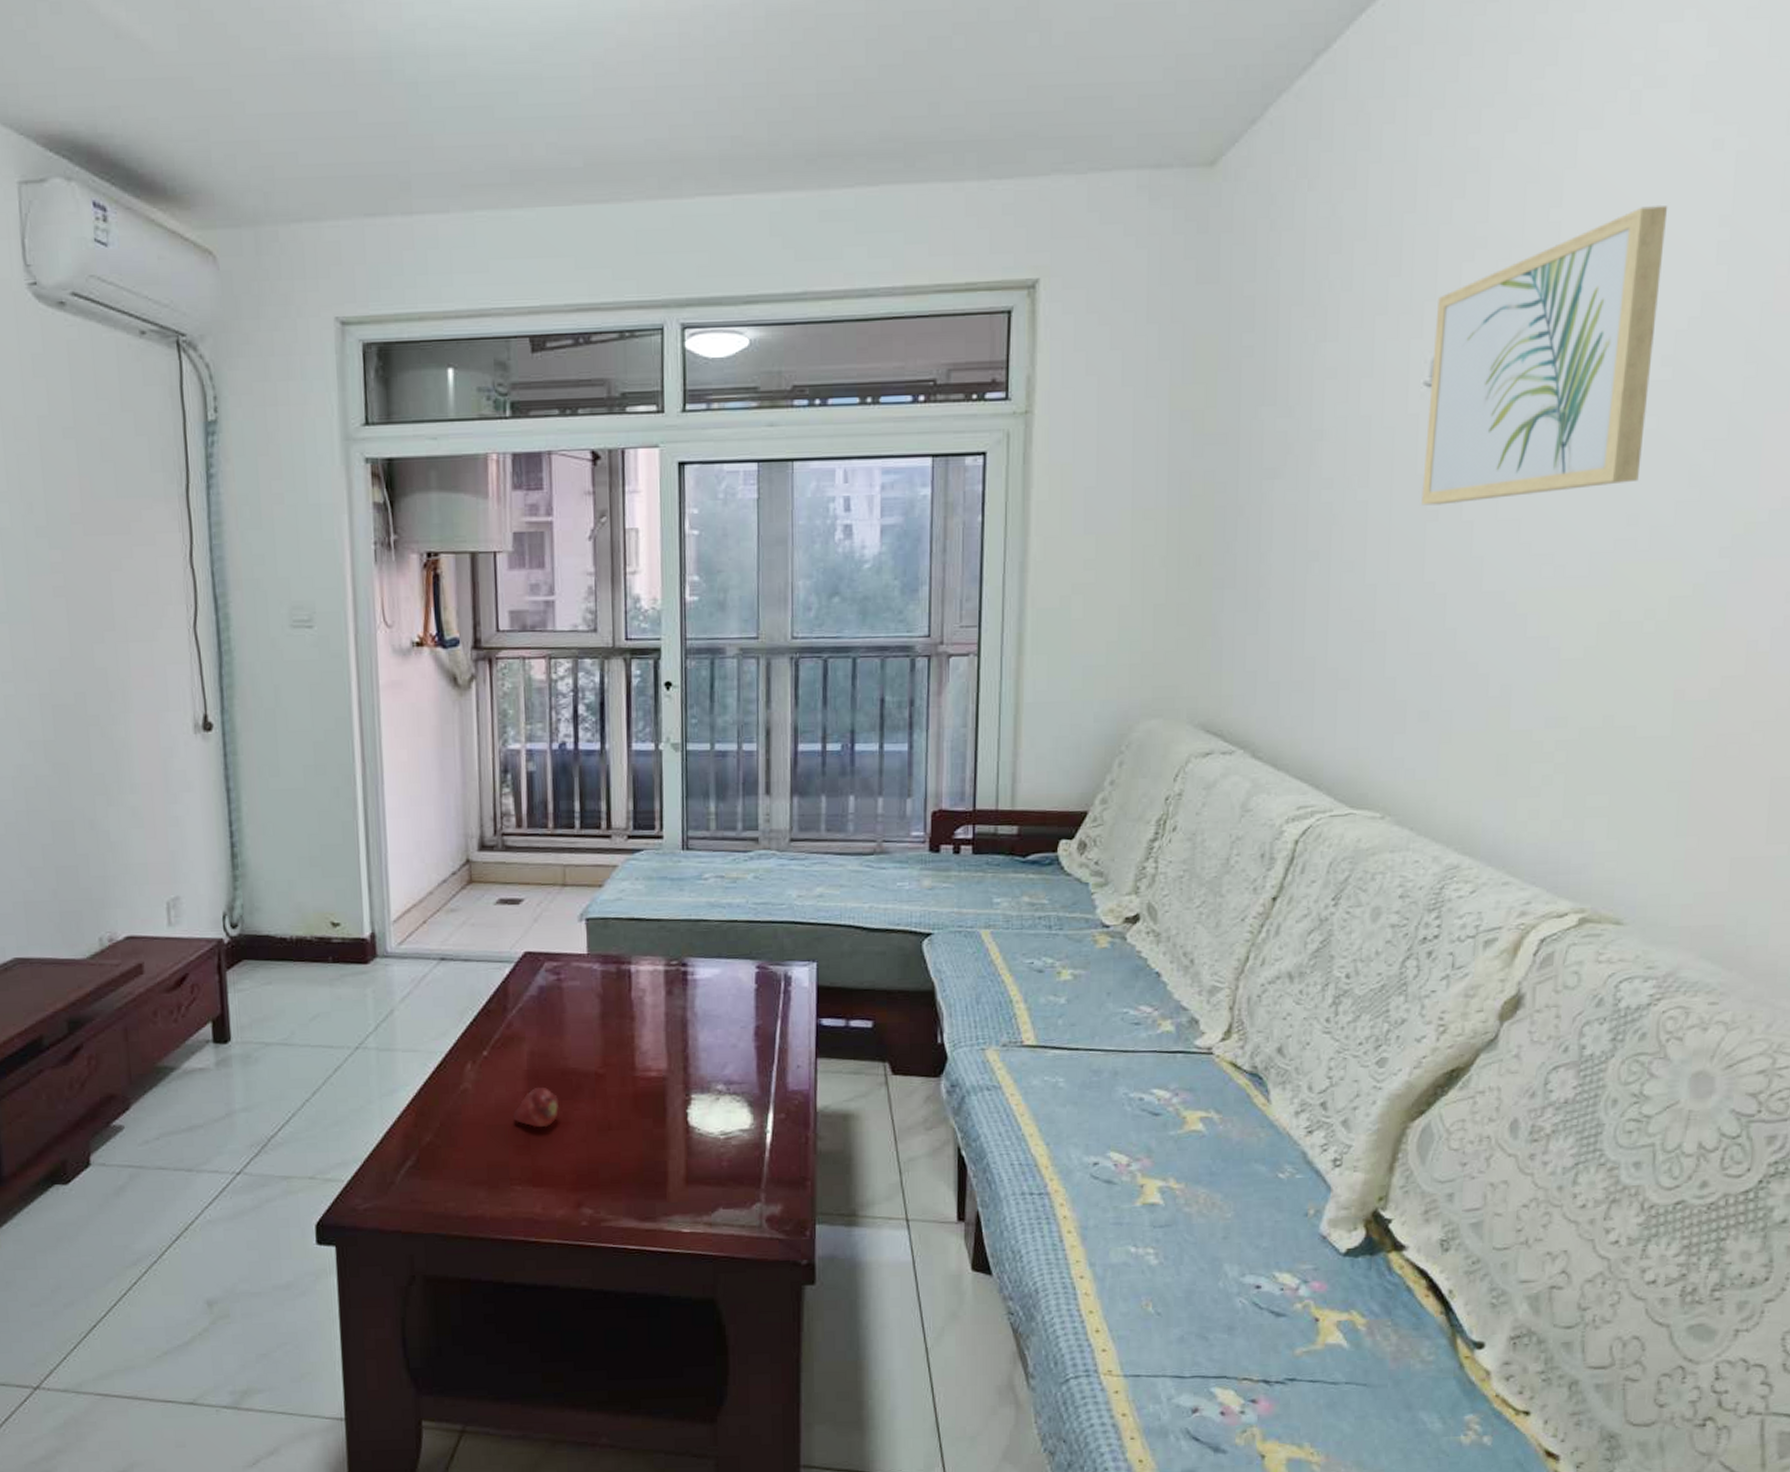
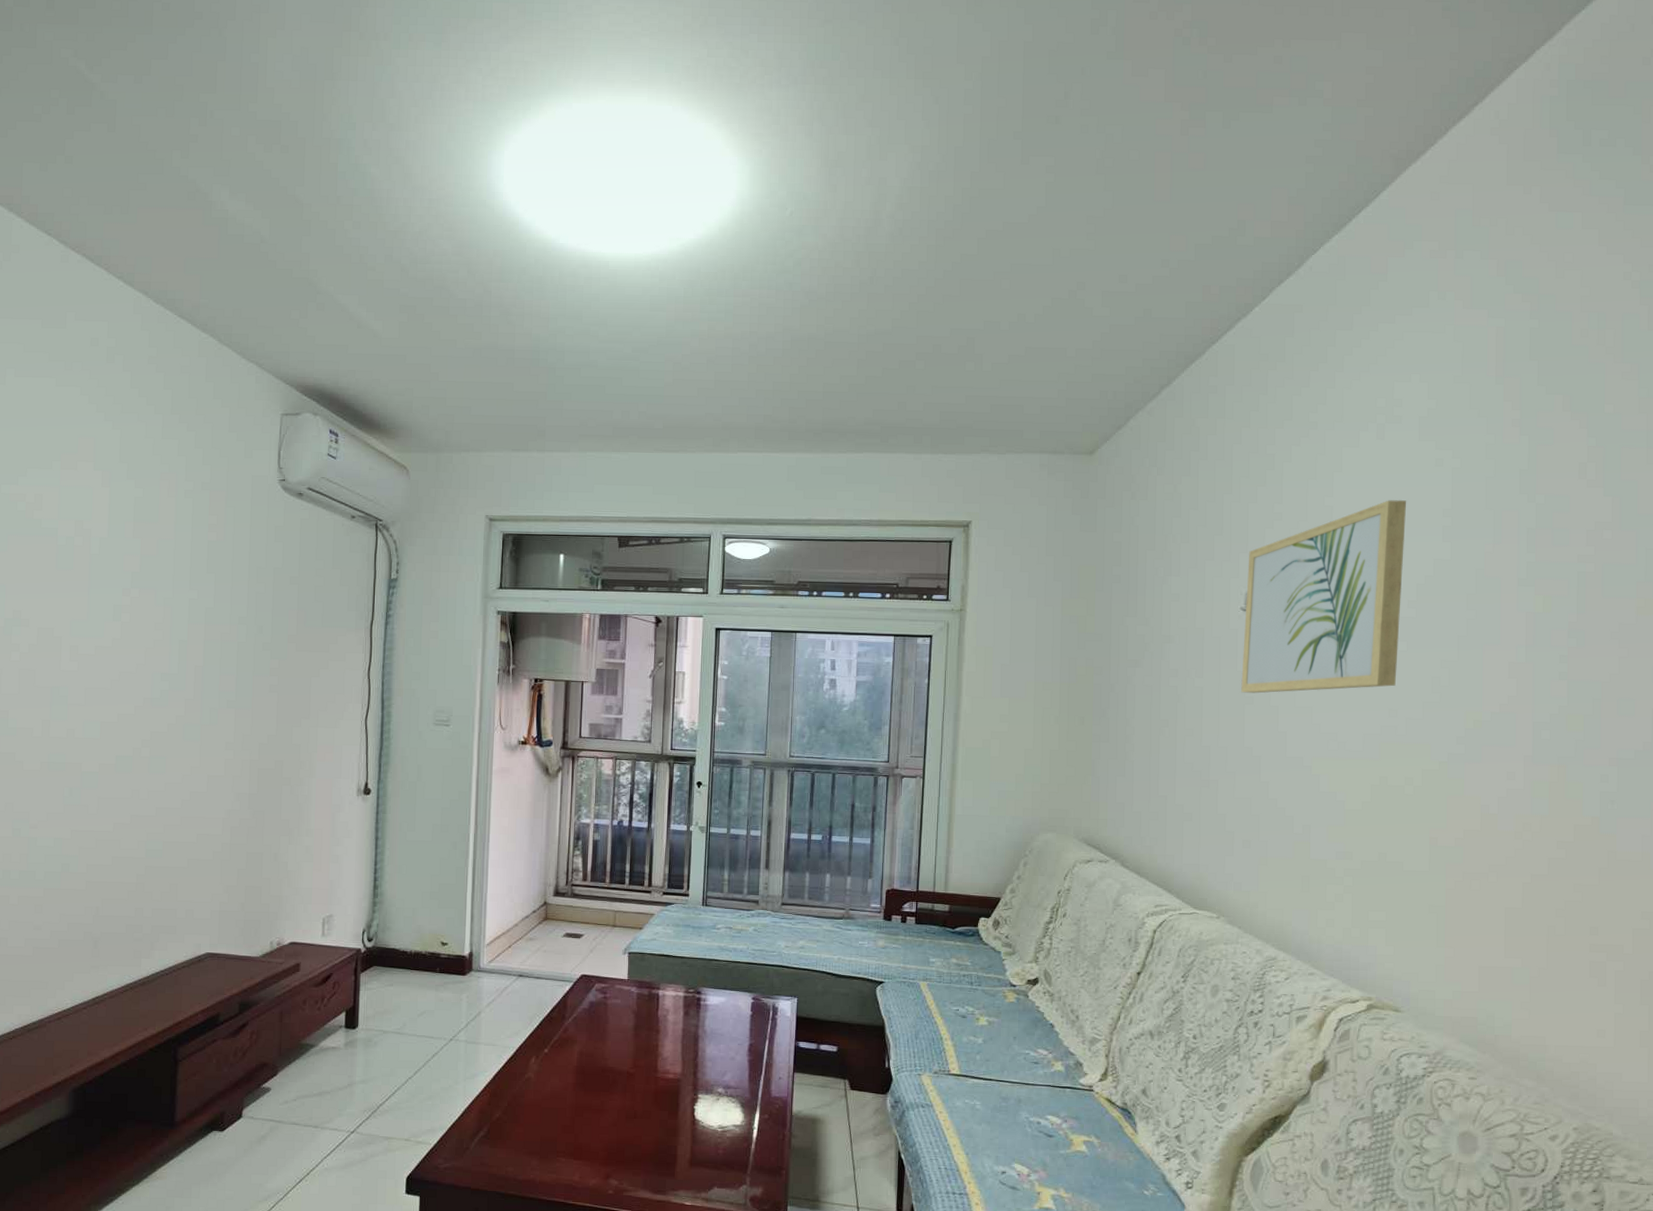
fruit: present [512,1086,560,1128] -> none [562,1080,599,1113]

